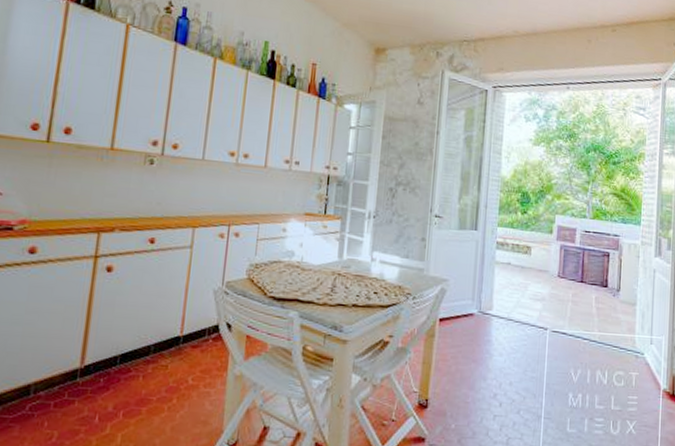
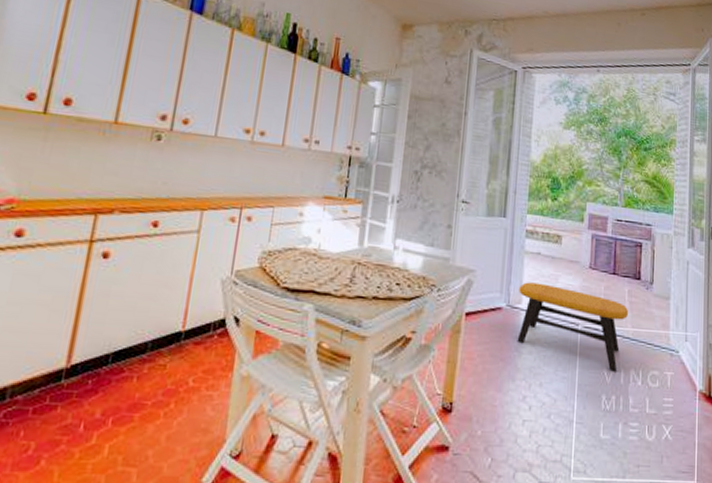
bench: none [488,290,595,372] -> present [517,282,628,372]

